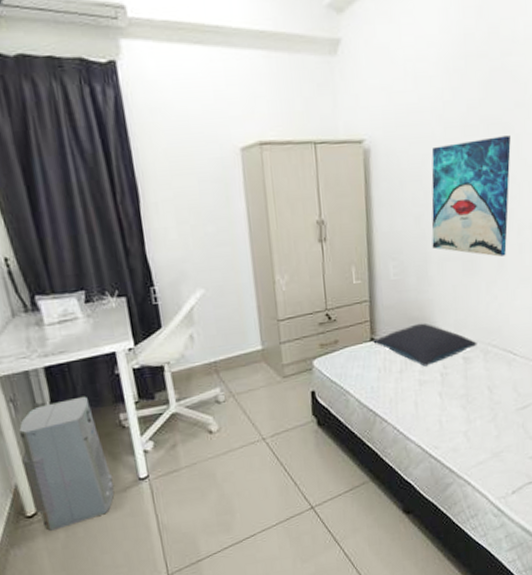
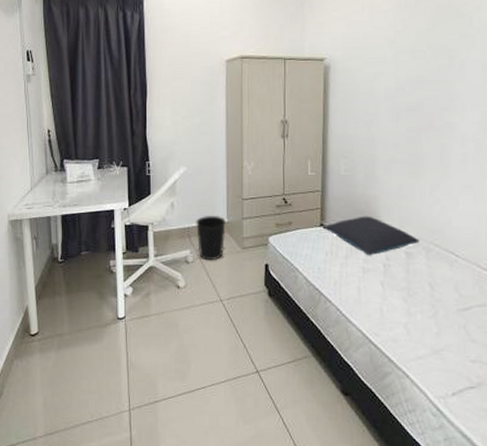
air purifier: present [19,396,115,531] -> none [35,242,98,350]
wastebasket: none [223,342,262,397] -> present [196,215,226,261]
wall art: present [431,135,511,257] -> none [380,60,456,164]

